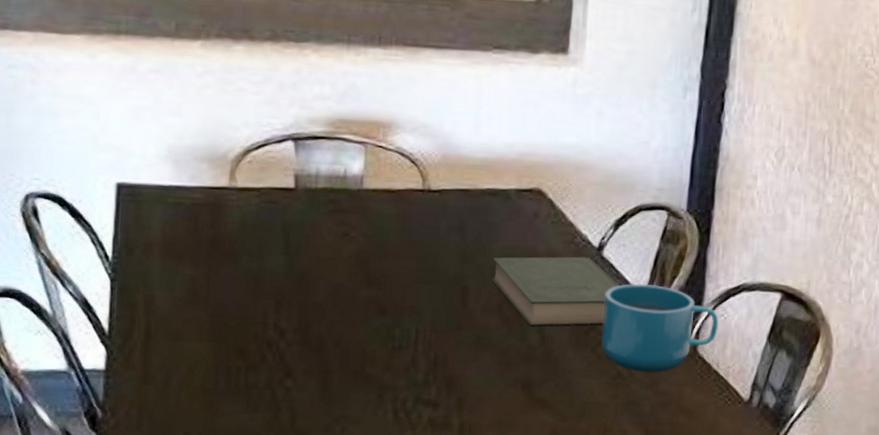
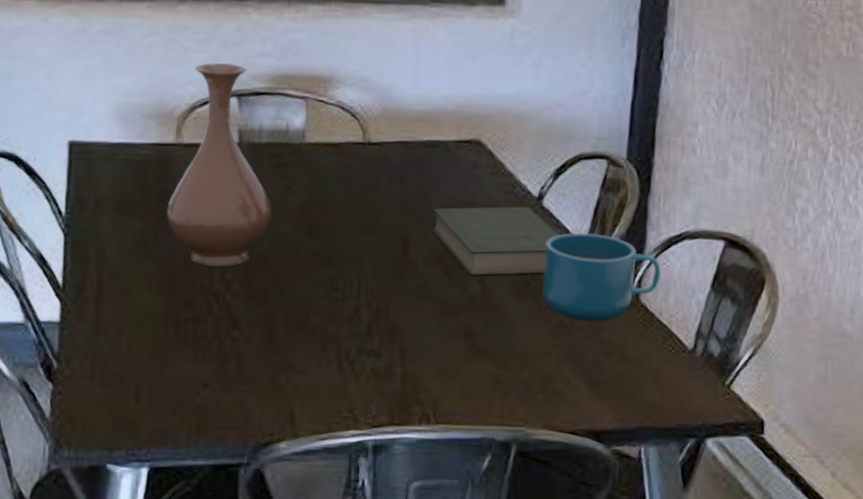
vase: none [219,104,329,315] -> present [167,62,273,268]

